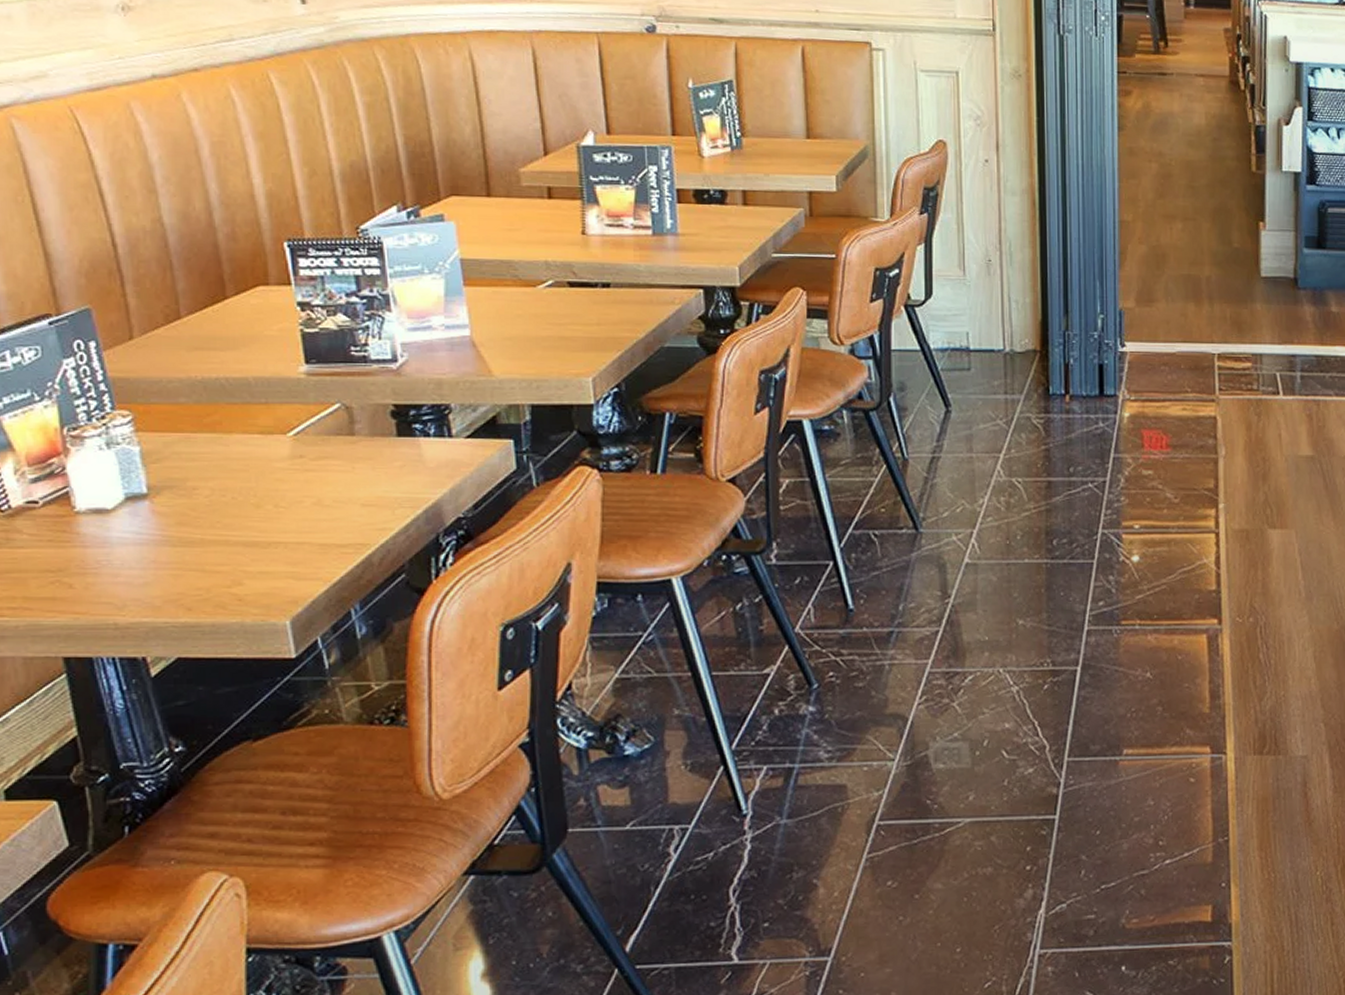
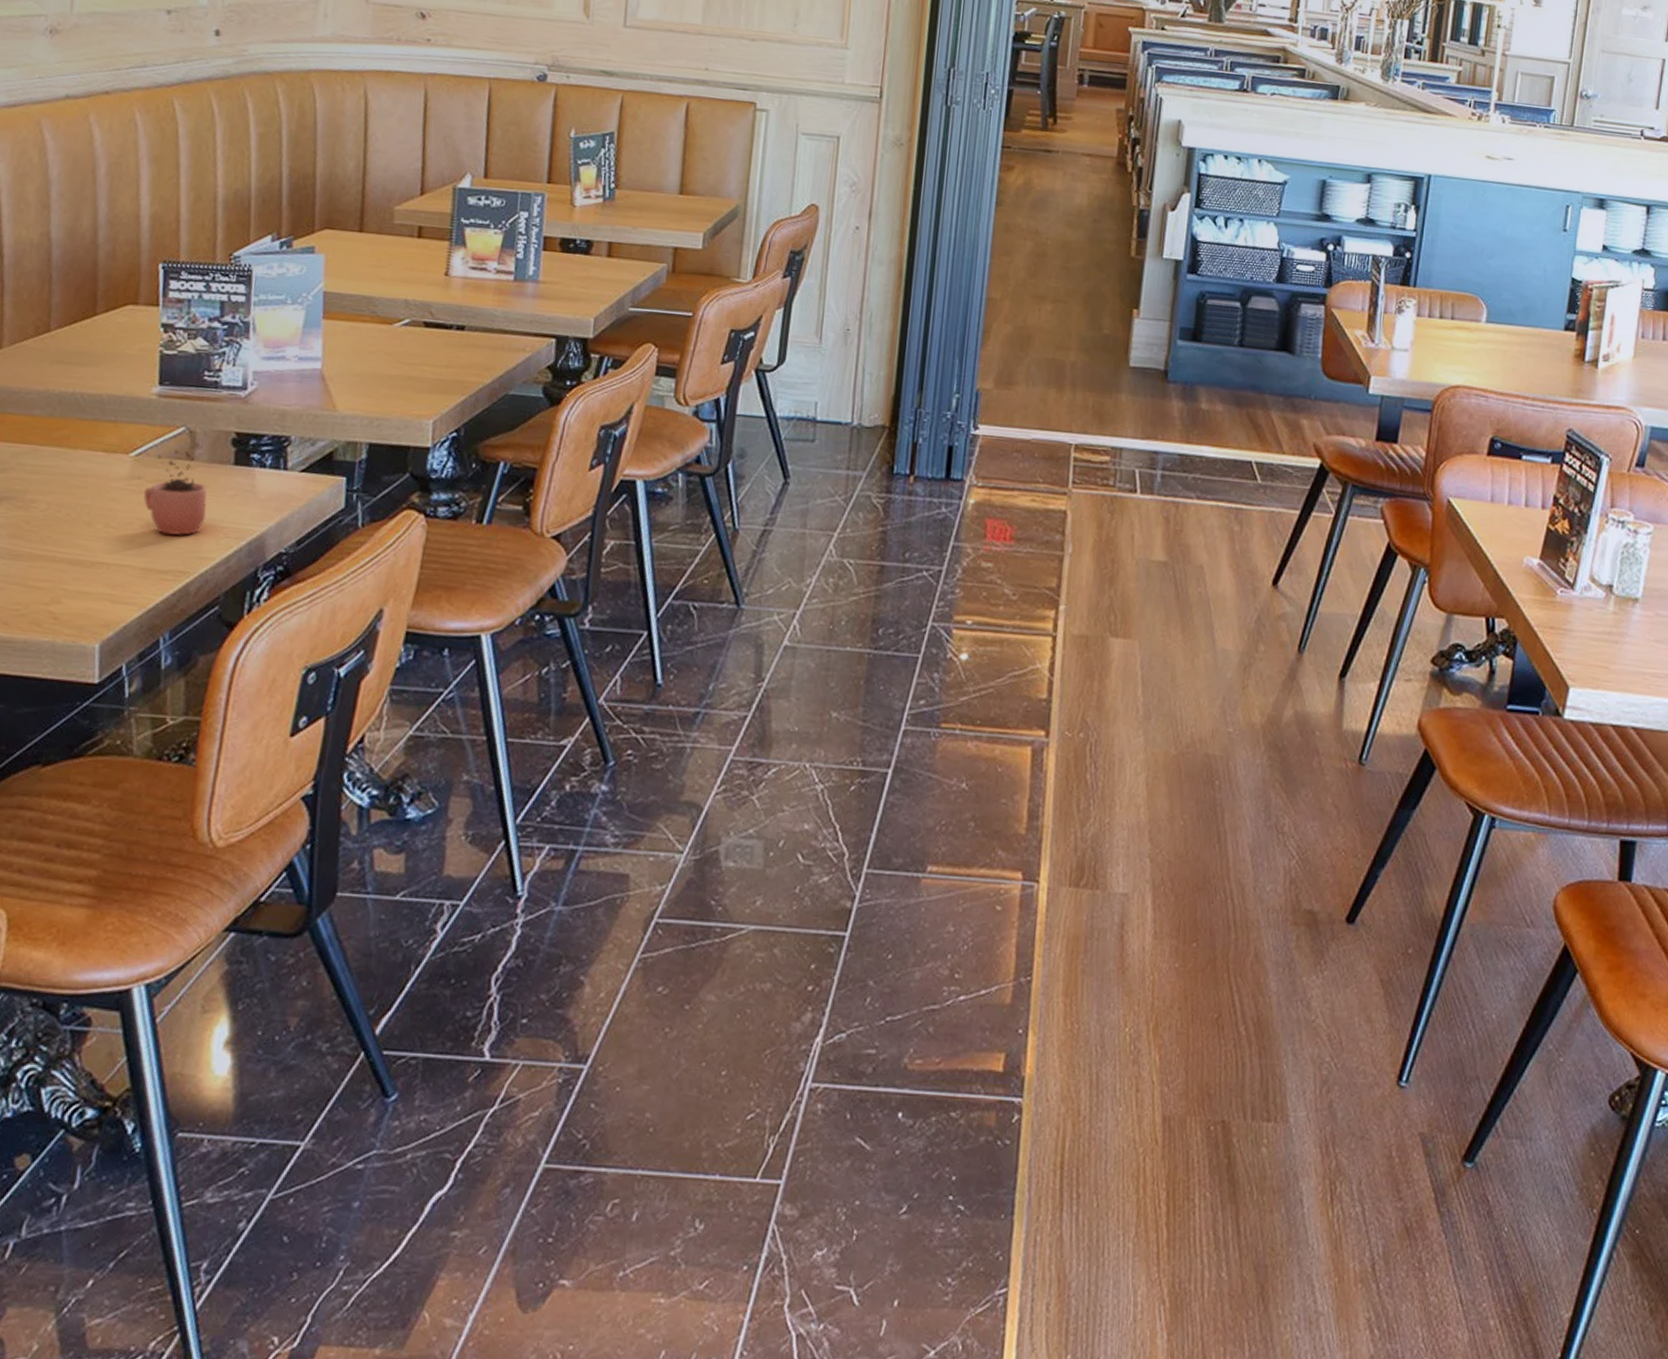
cocoa: none [310,417,377,509] -> present [143,442,207,535]

